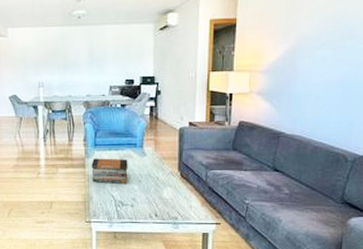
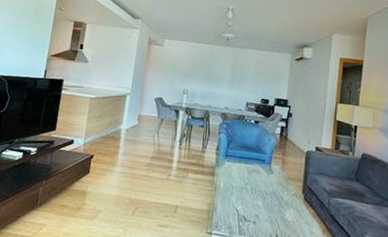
book stack: present [91,158,128,185] -> none [219,168,255,200]

